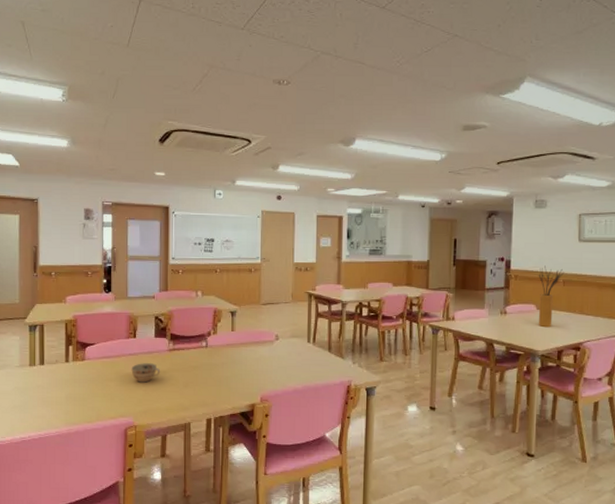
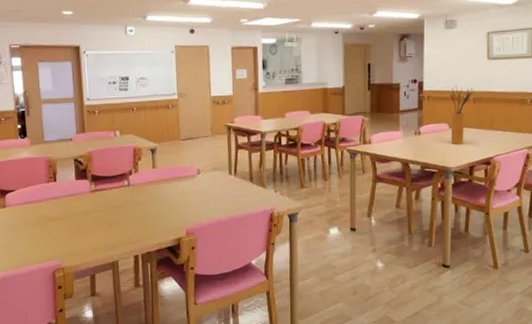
teacup: present [131,363,160,383] -> none [54,205,84,225]

